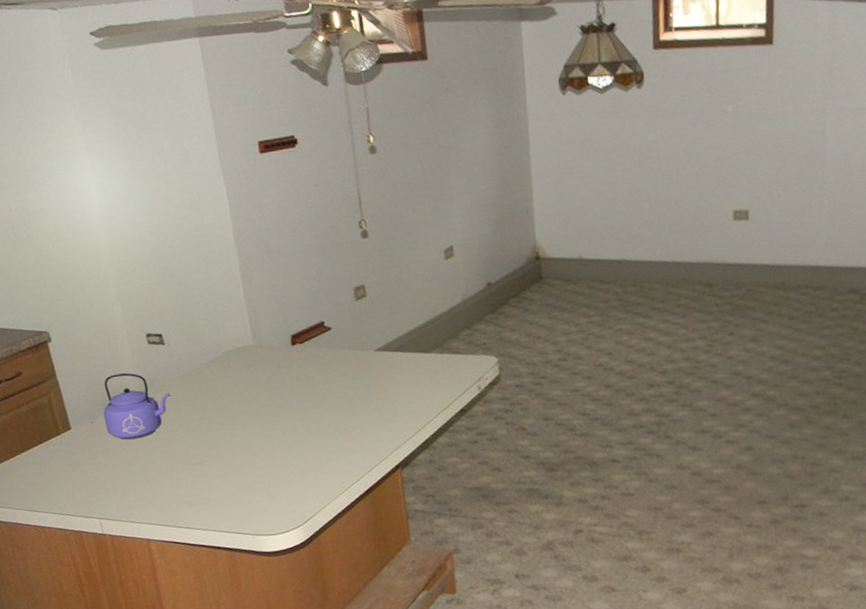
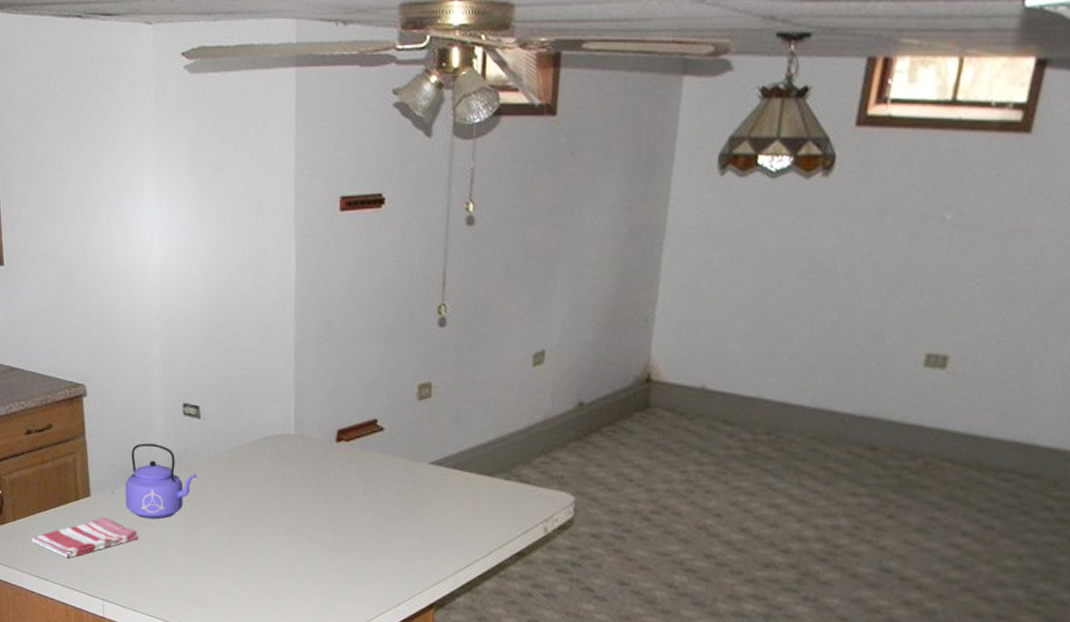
dish towel: none [19,445,124,488] -> present [32,517,137,558]

